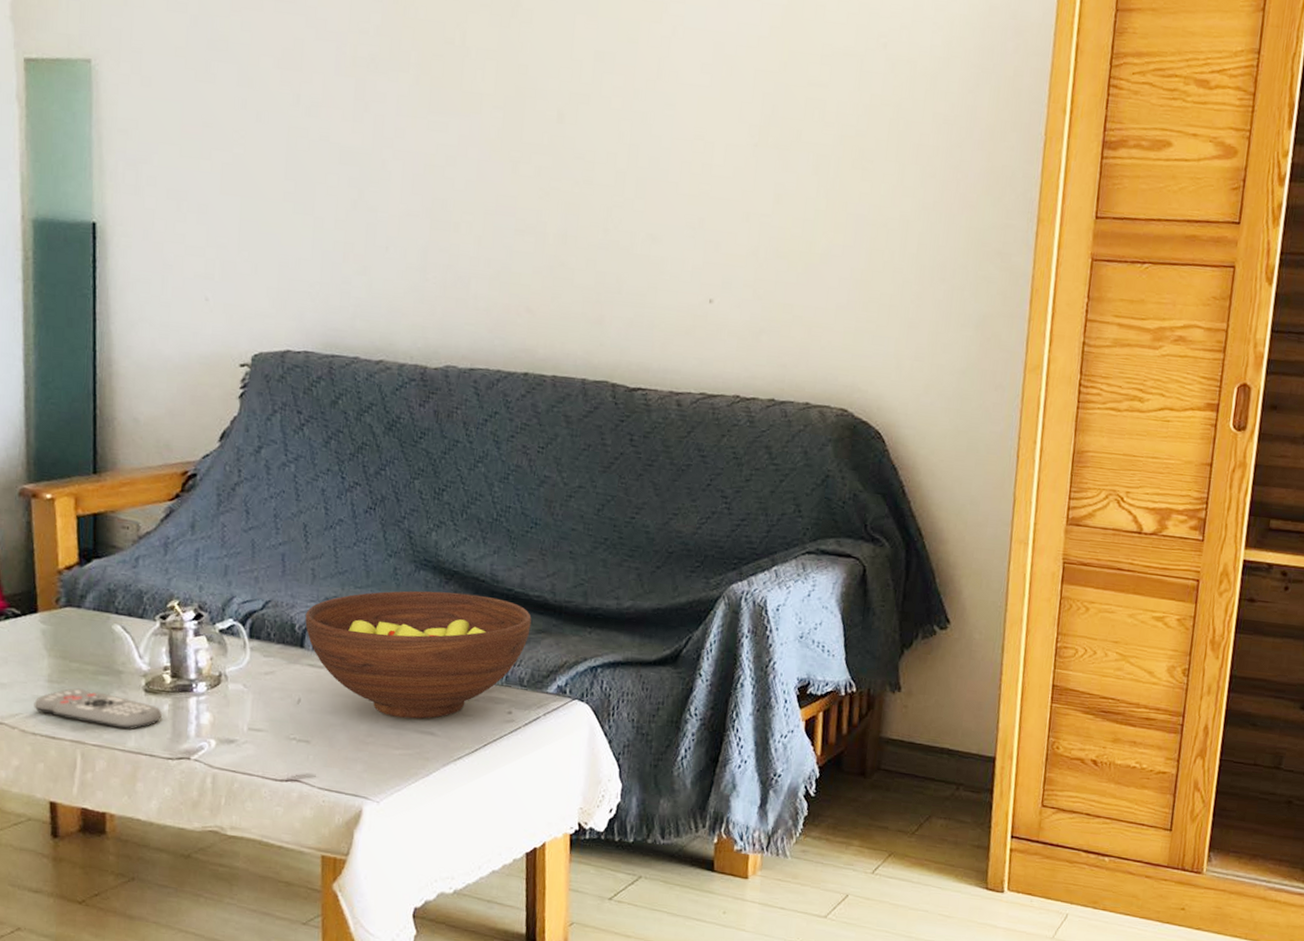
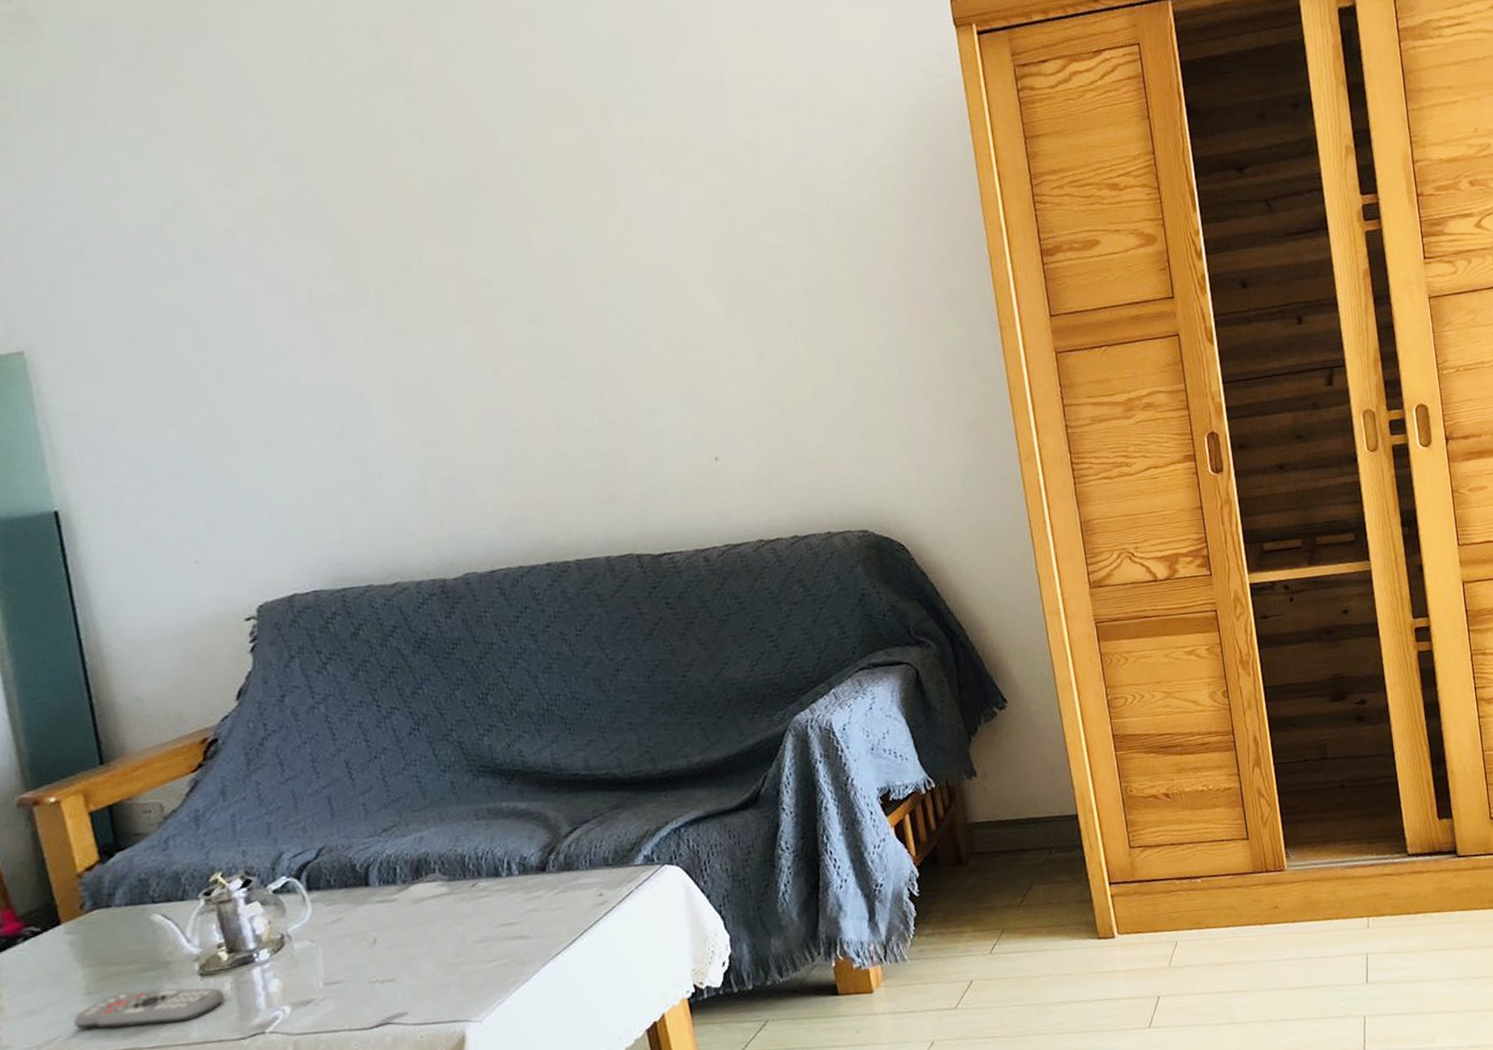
fruit bowl: present [305,590,532,719] -> none [365,786,605,932]

